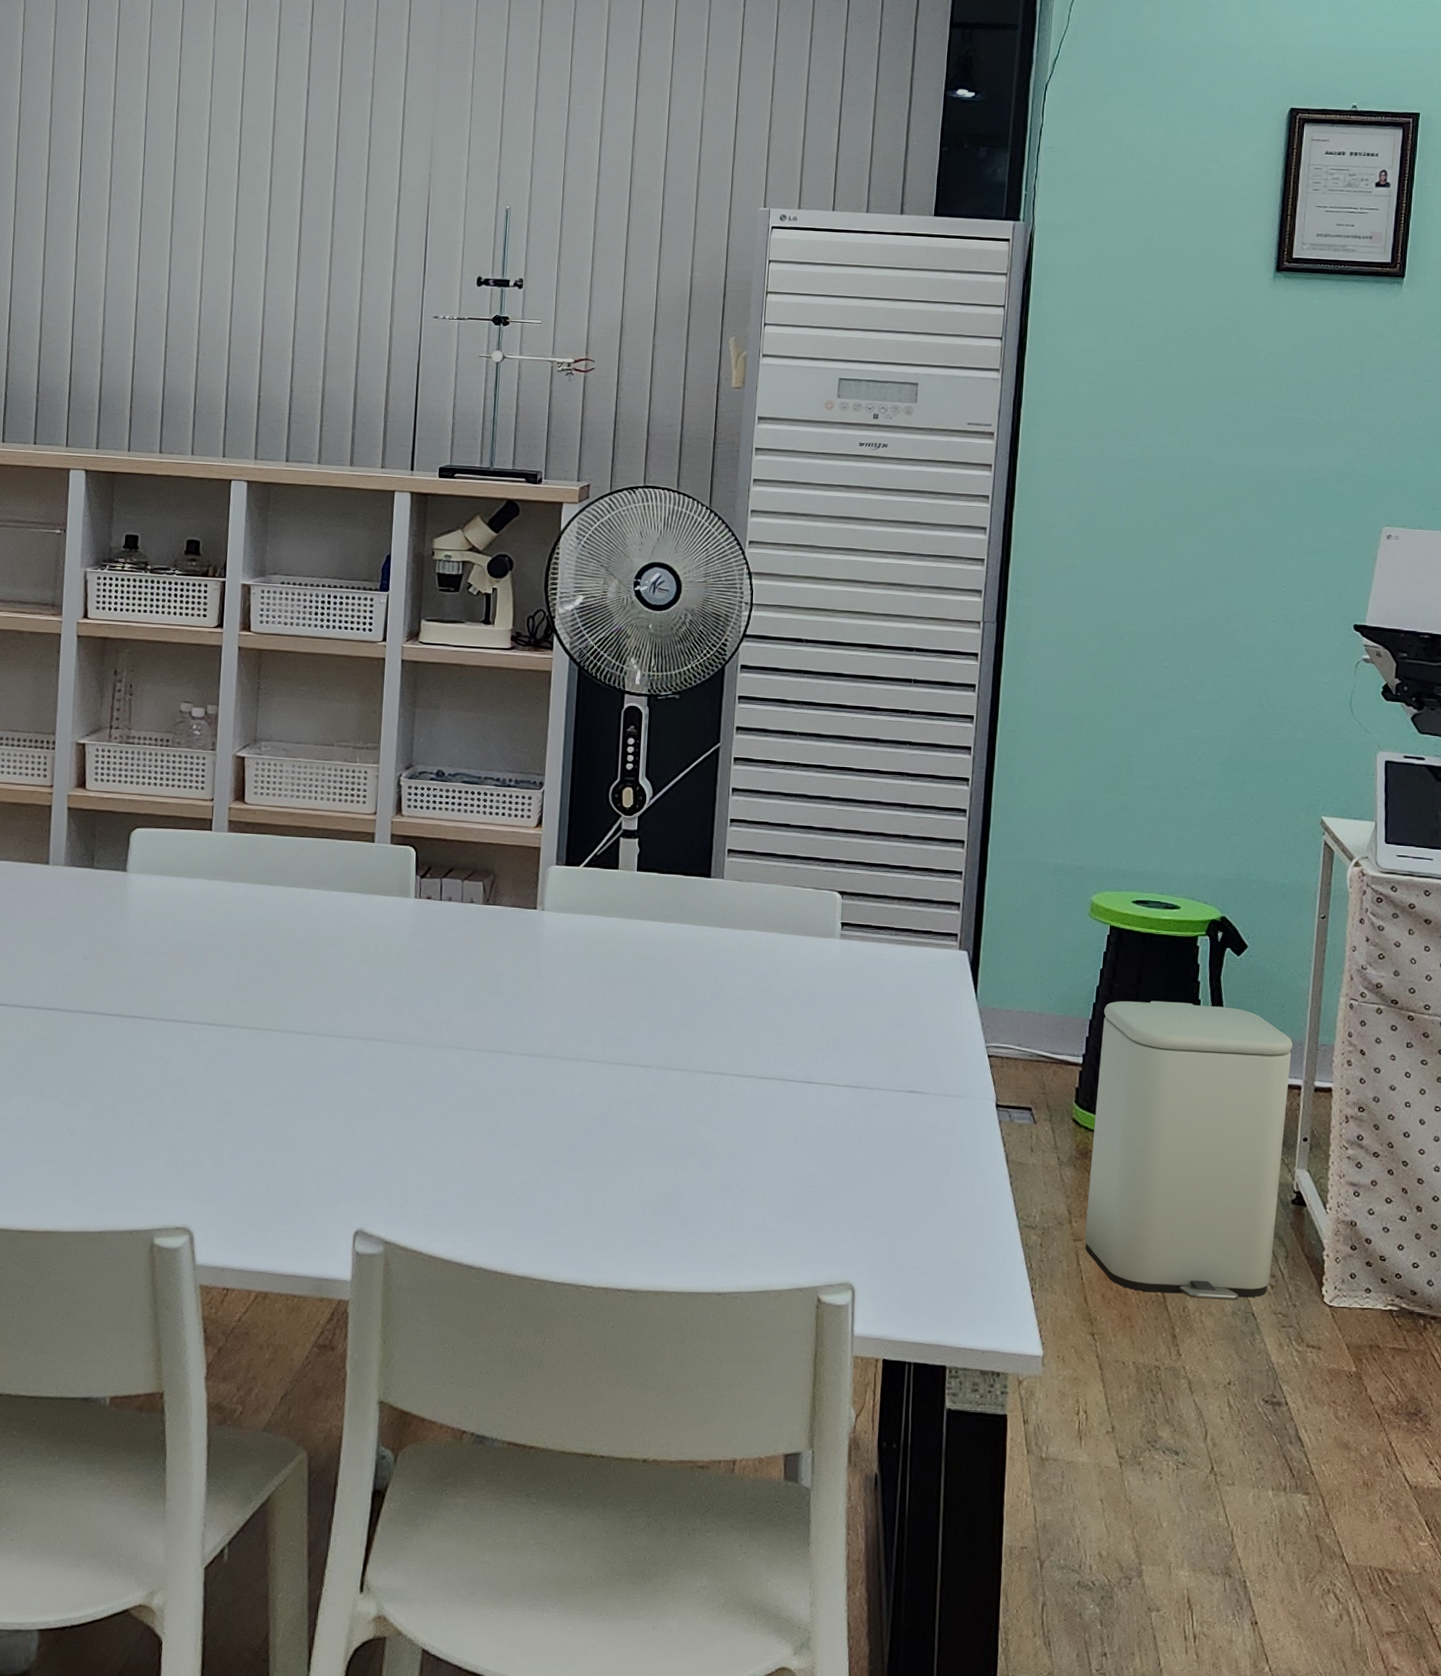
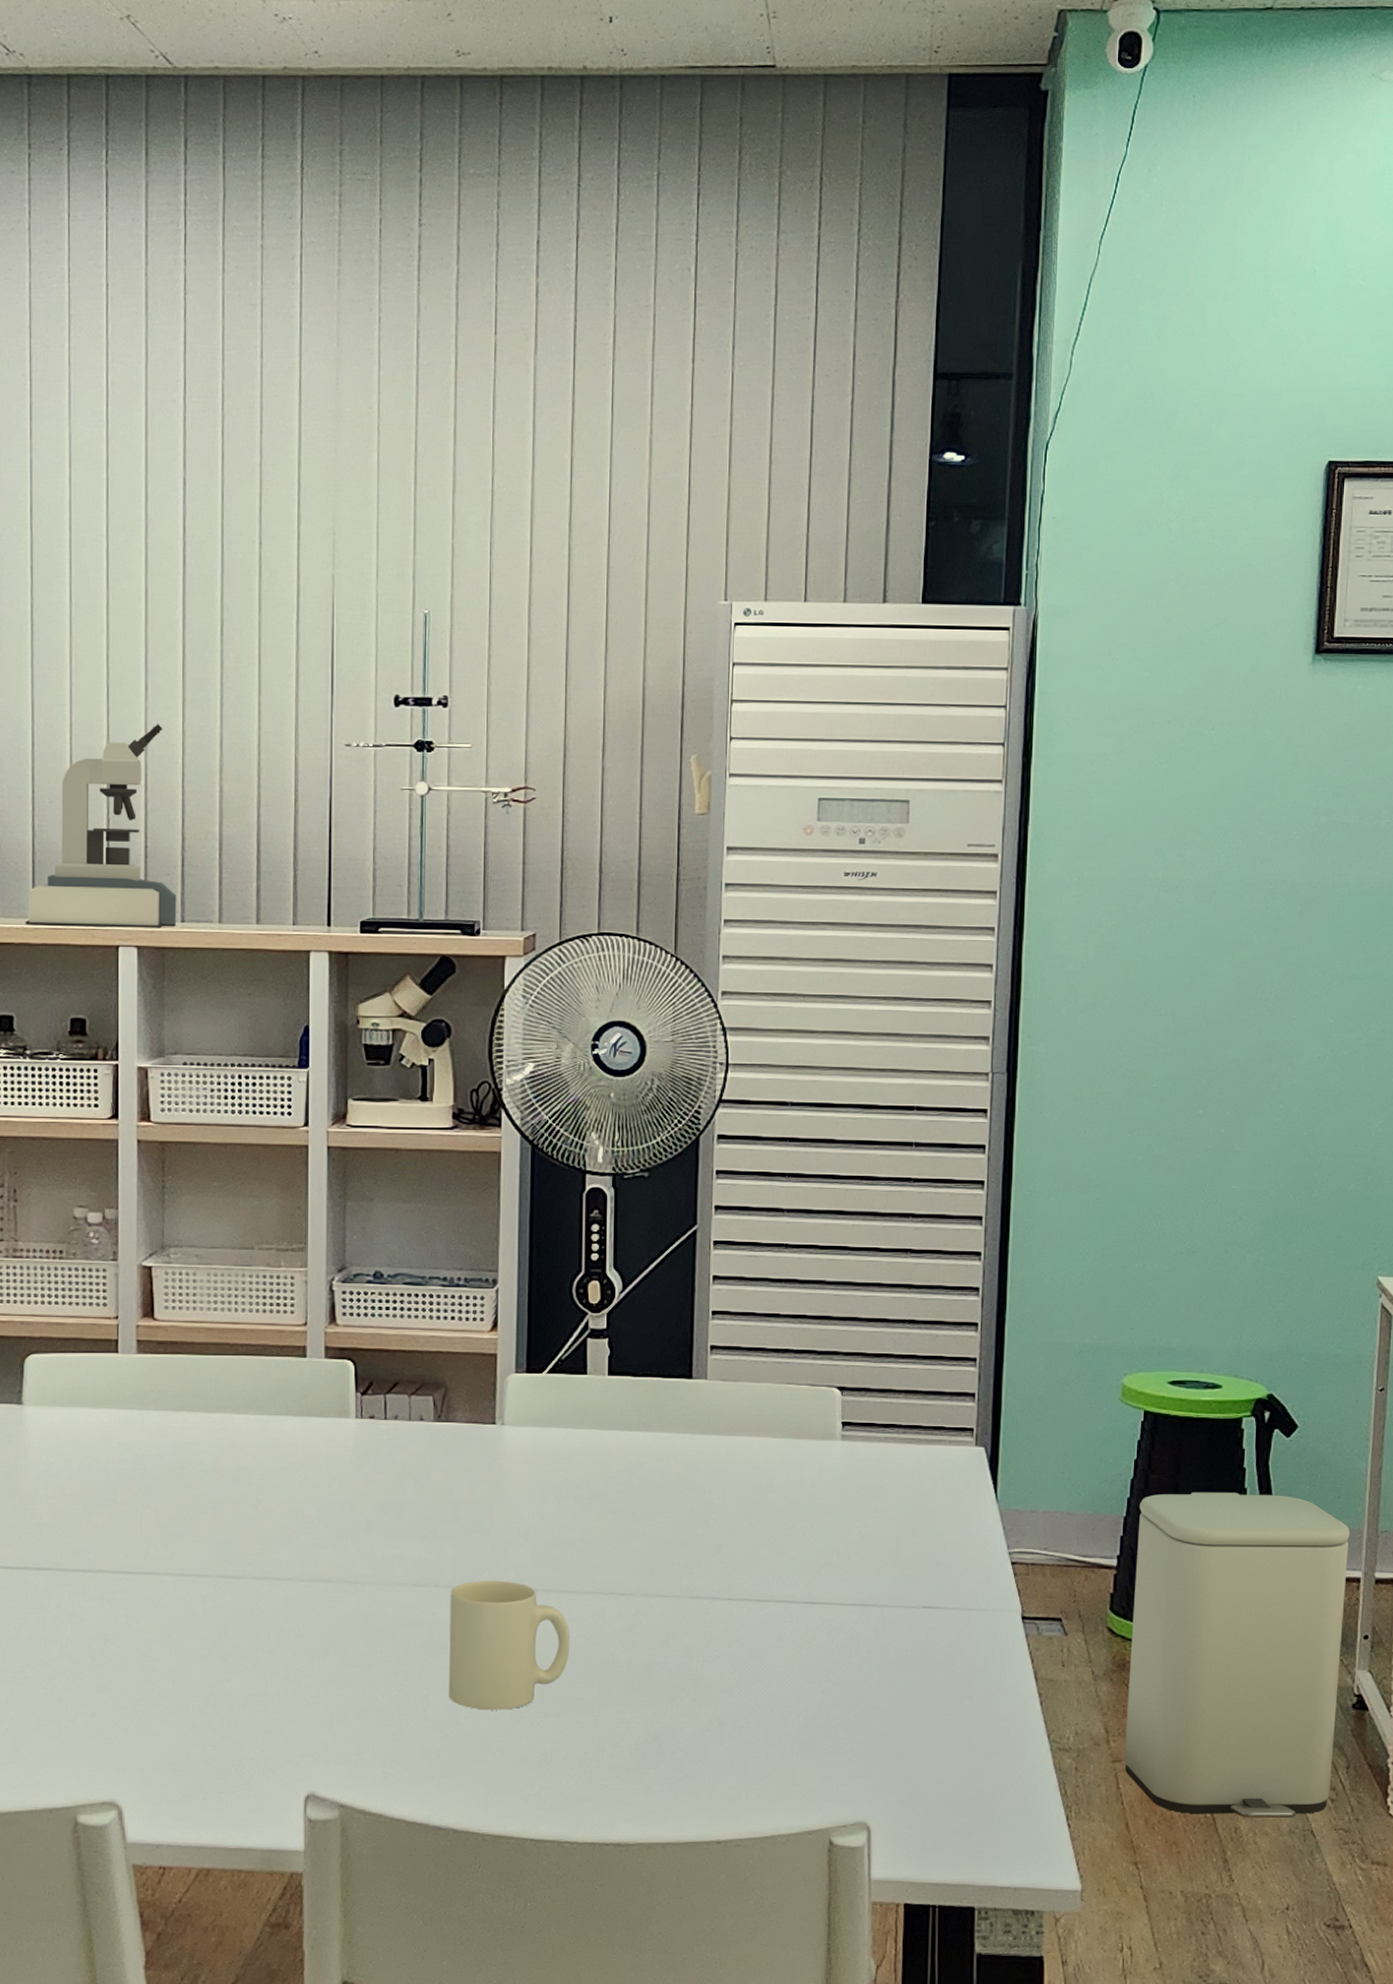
microscope: none [153,293,283,466] -> present [26,724,177,928]
cup: none [485,1047,594,1164] -> present [449,1580,570,1710]

